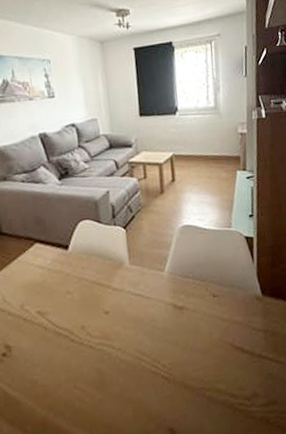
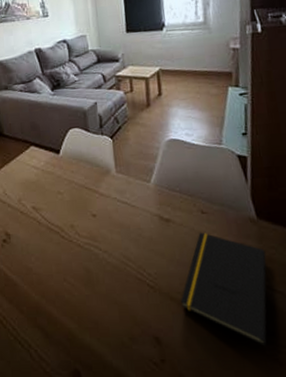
notepad: none [194,315,271,416] -> present [181,232,267,347]

